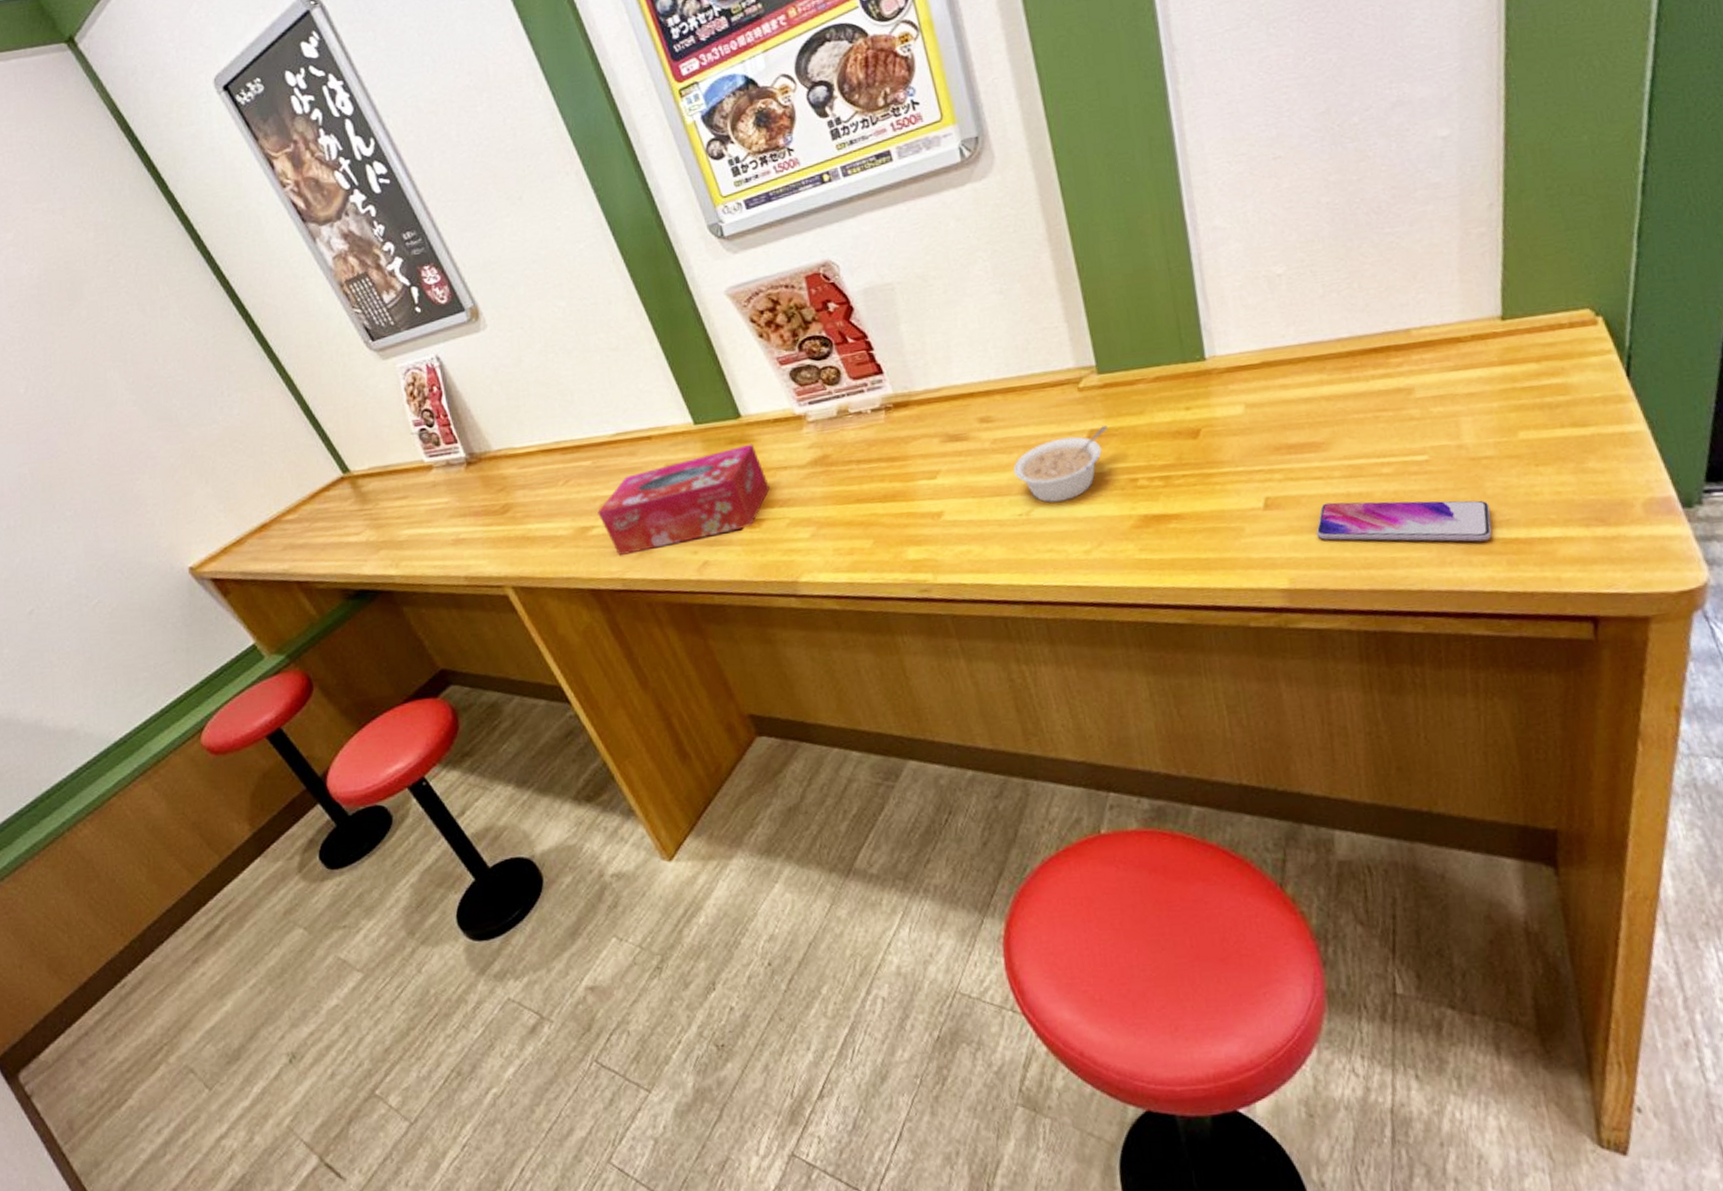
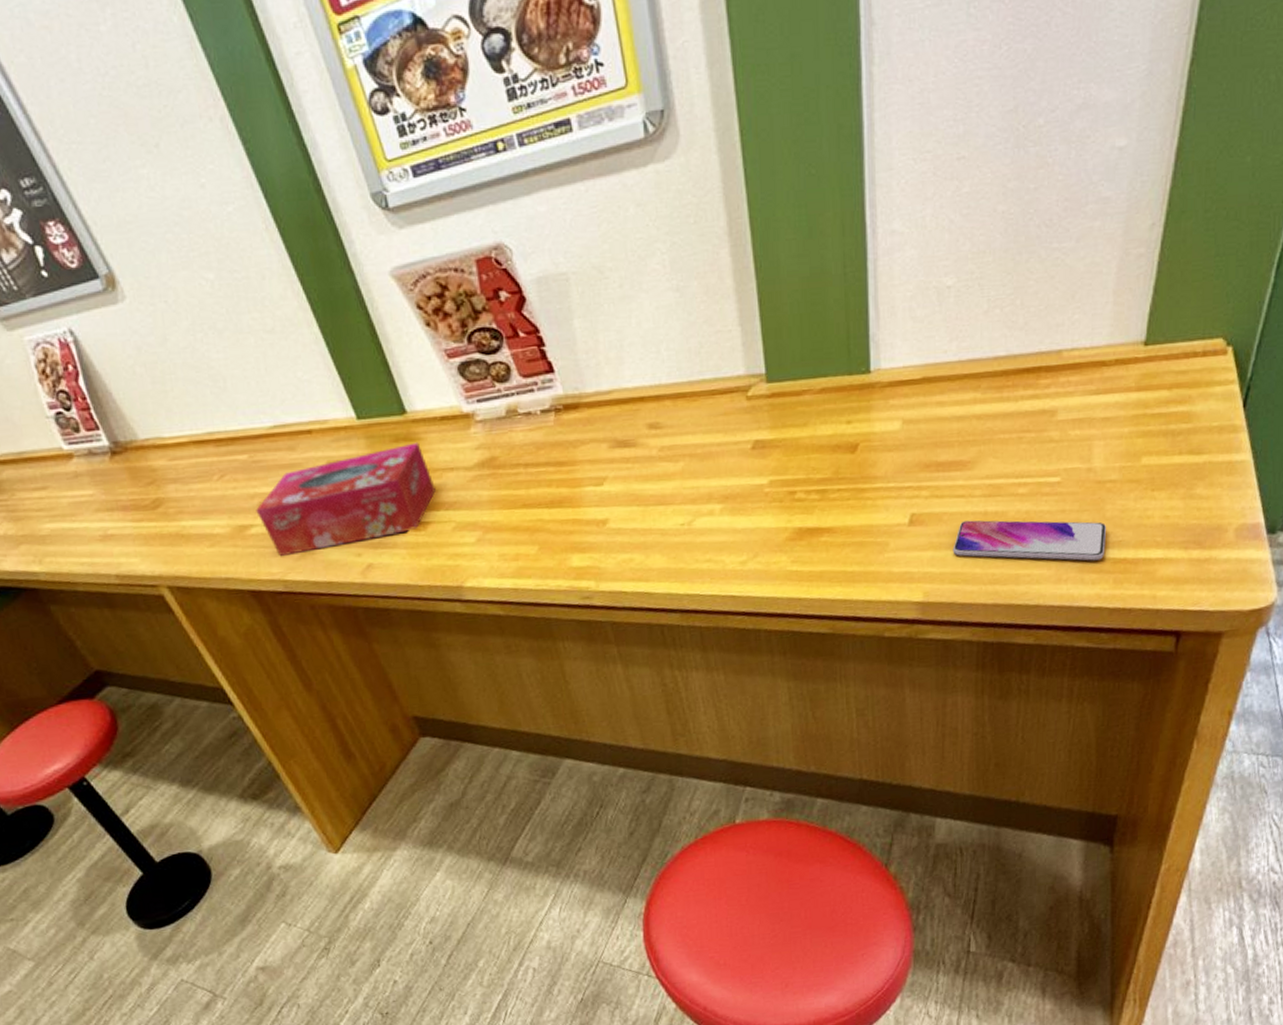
legume: present [1013,425,1108,503] -> none [678,437,772,513]

